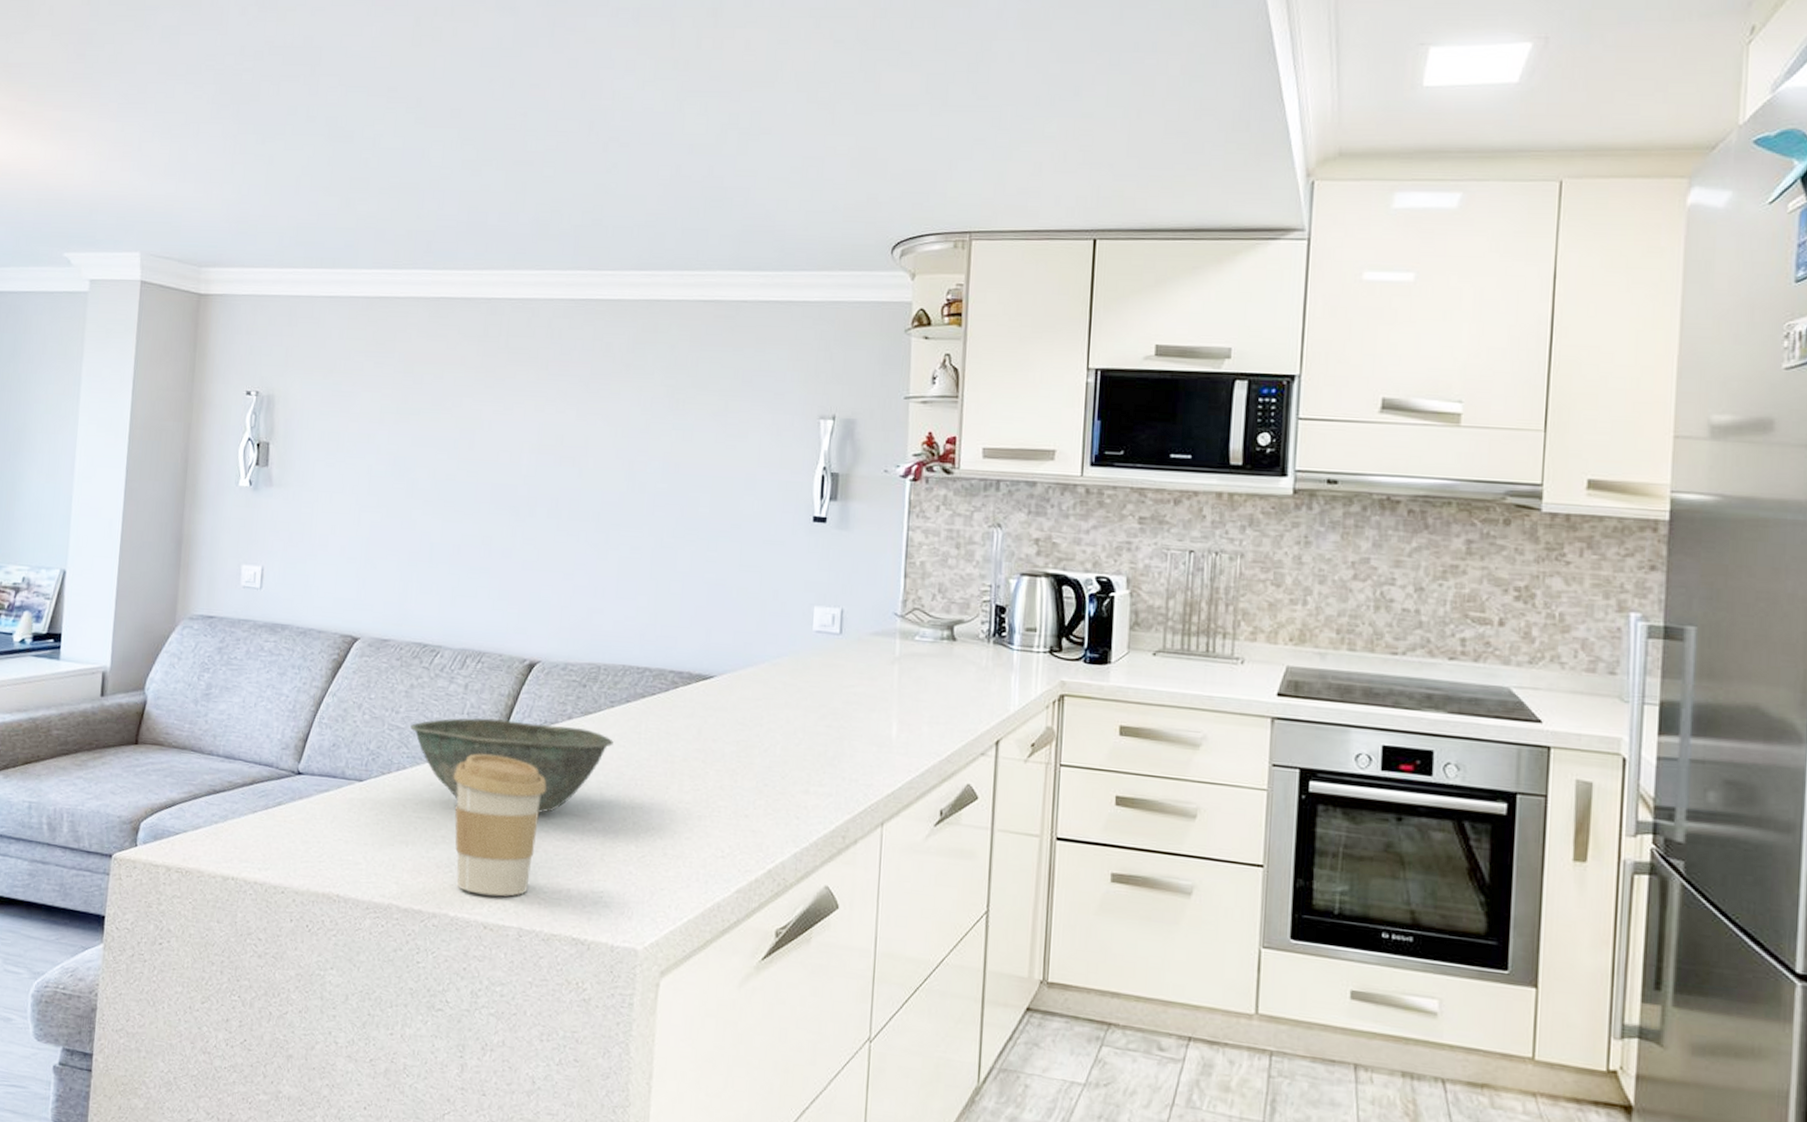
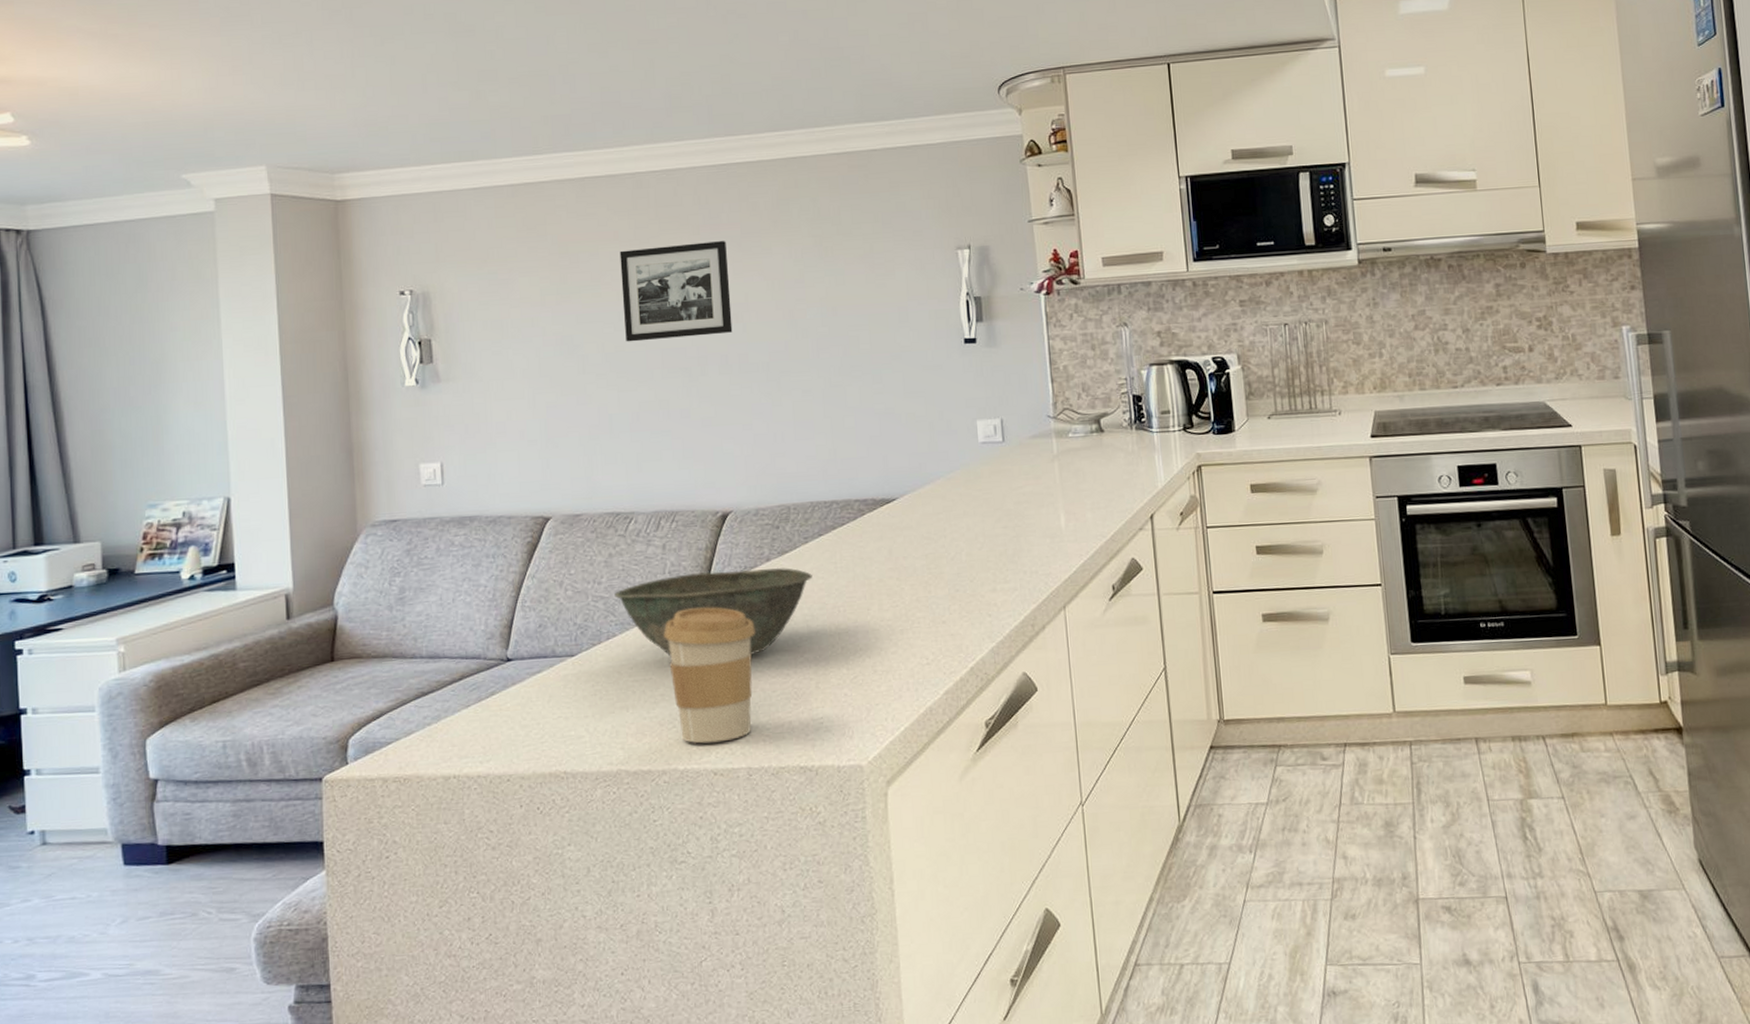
picture frame: none [458,377,574,476] -> present [619,241,733,342]

